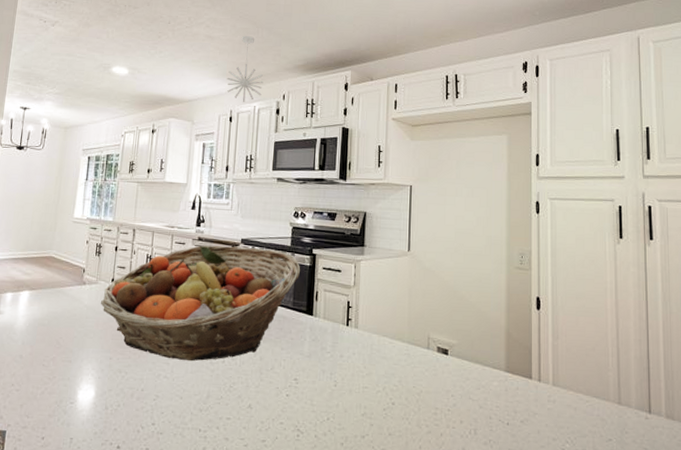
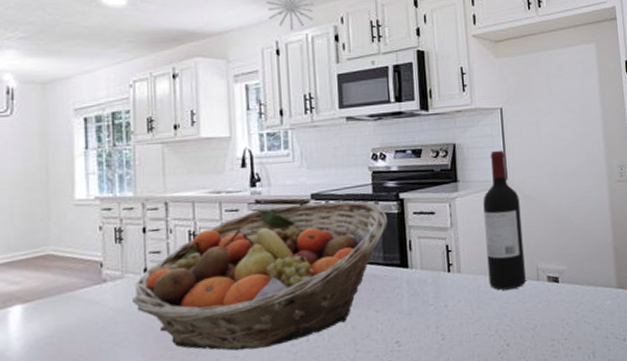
wine bottle: none [382,223,419,353] -> present [483,150,526,290]

